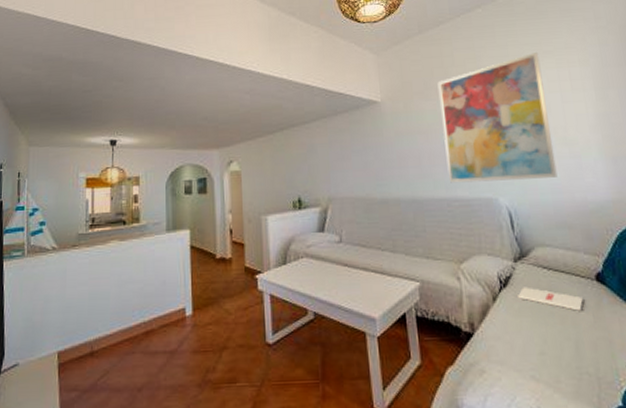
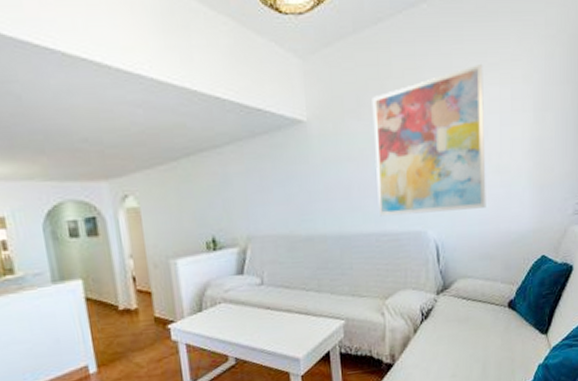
magazine: present [518,287,583,311] -> none [437,317,494,336]

